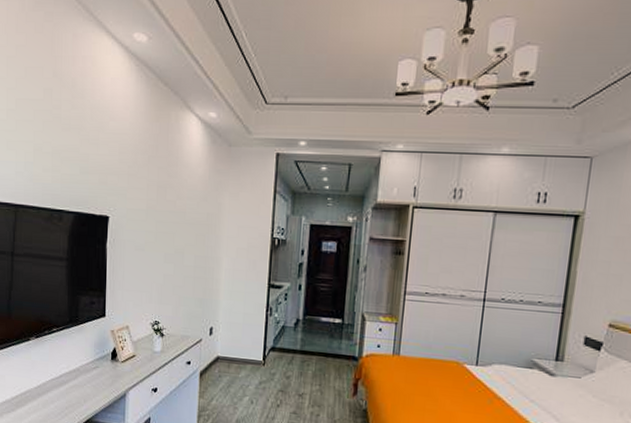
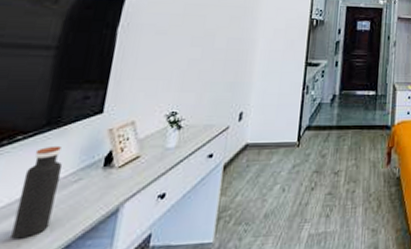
water bottle: none [61,338,85,404] -> present [11,145,63,239]

